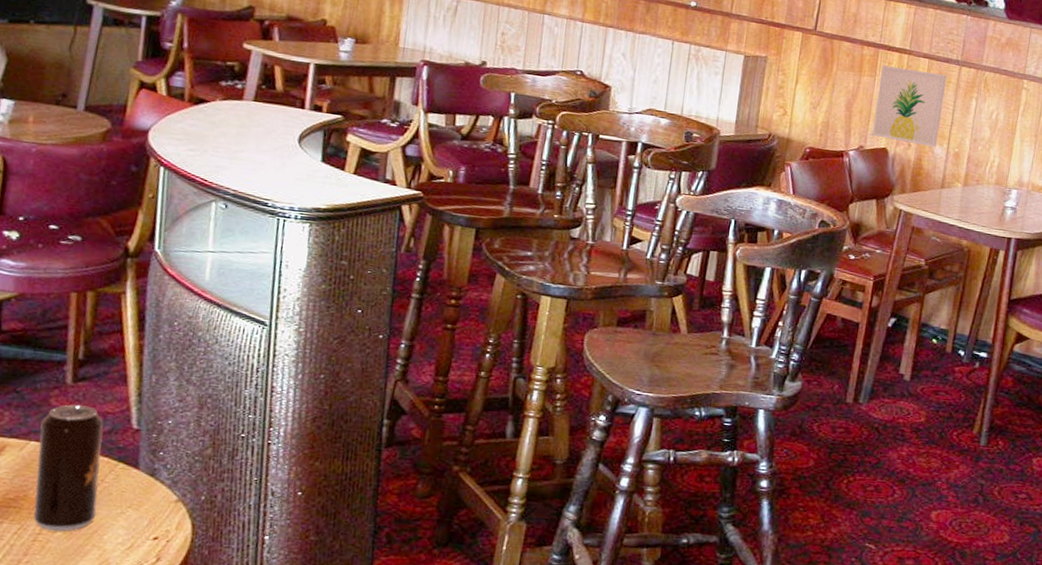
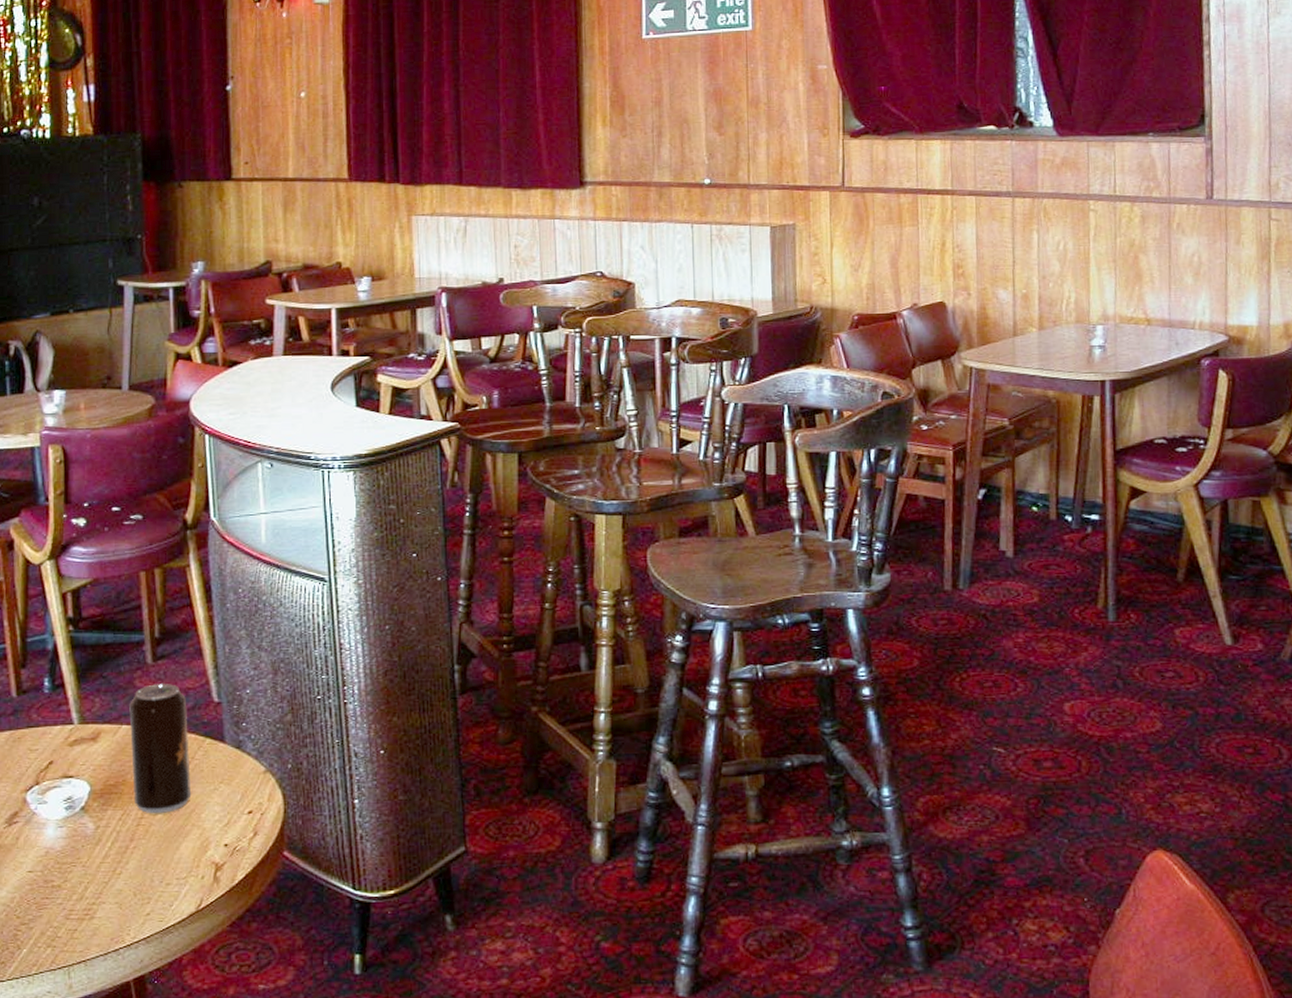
wall art: present [872,65,947,147] -> none [923,210,1001,293]

